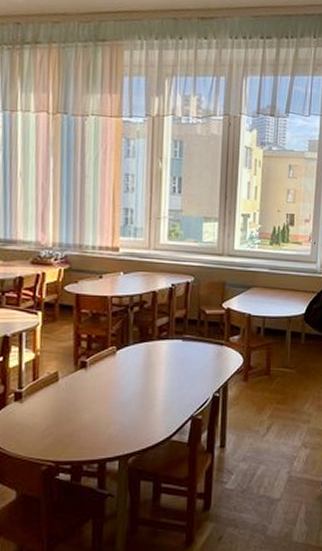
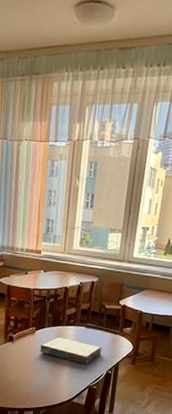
board game: none [124,356,204,389] -> present [40,337,102,365]

